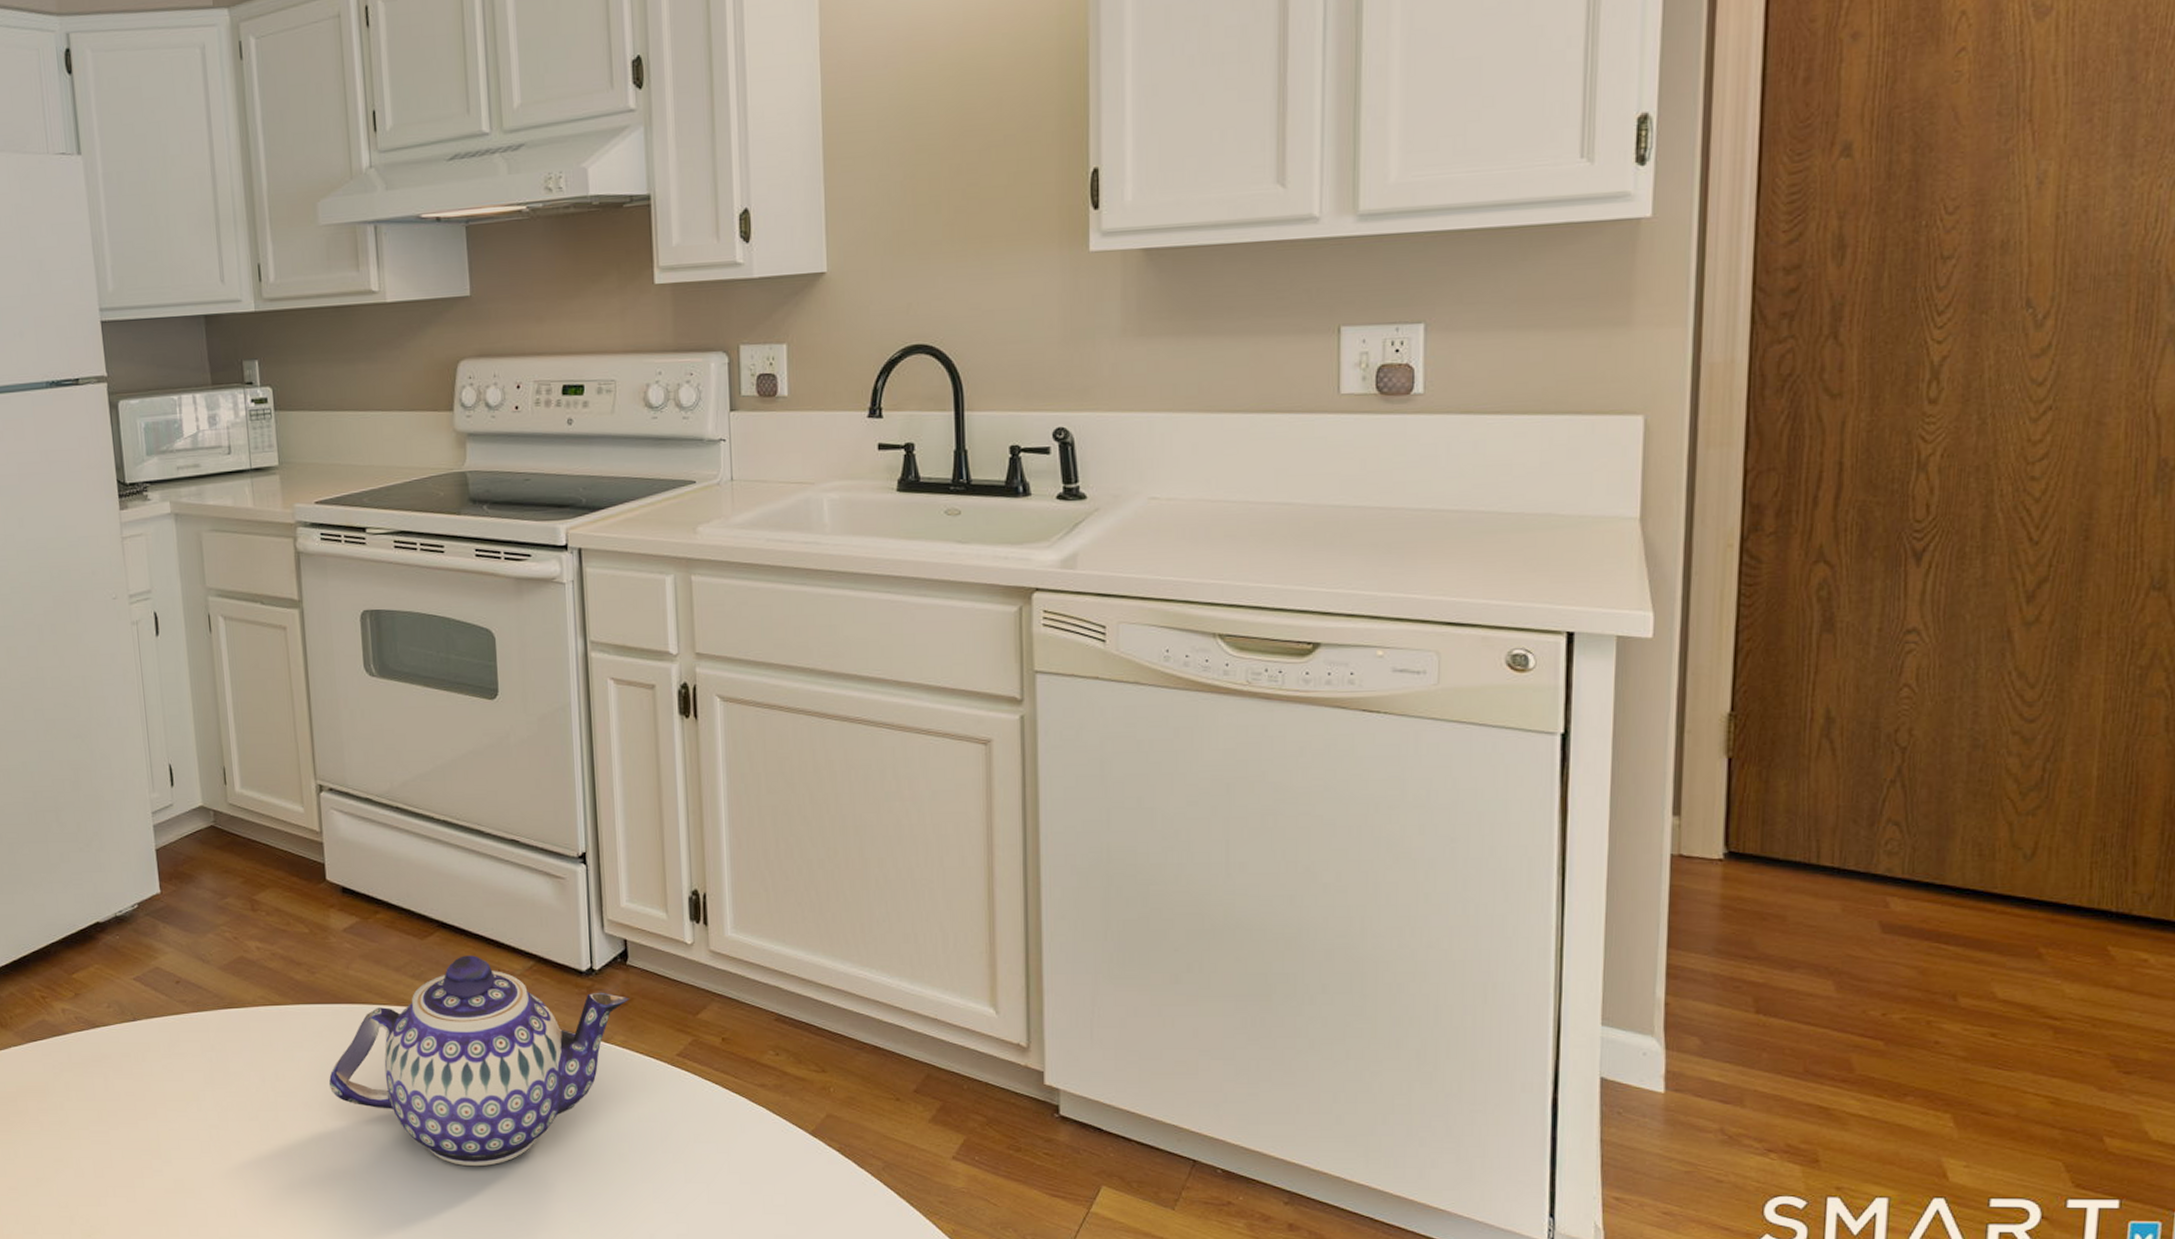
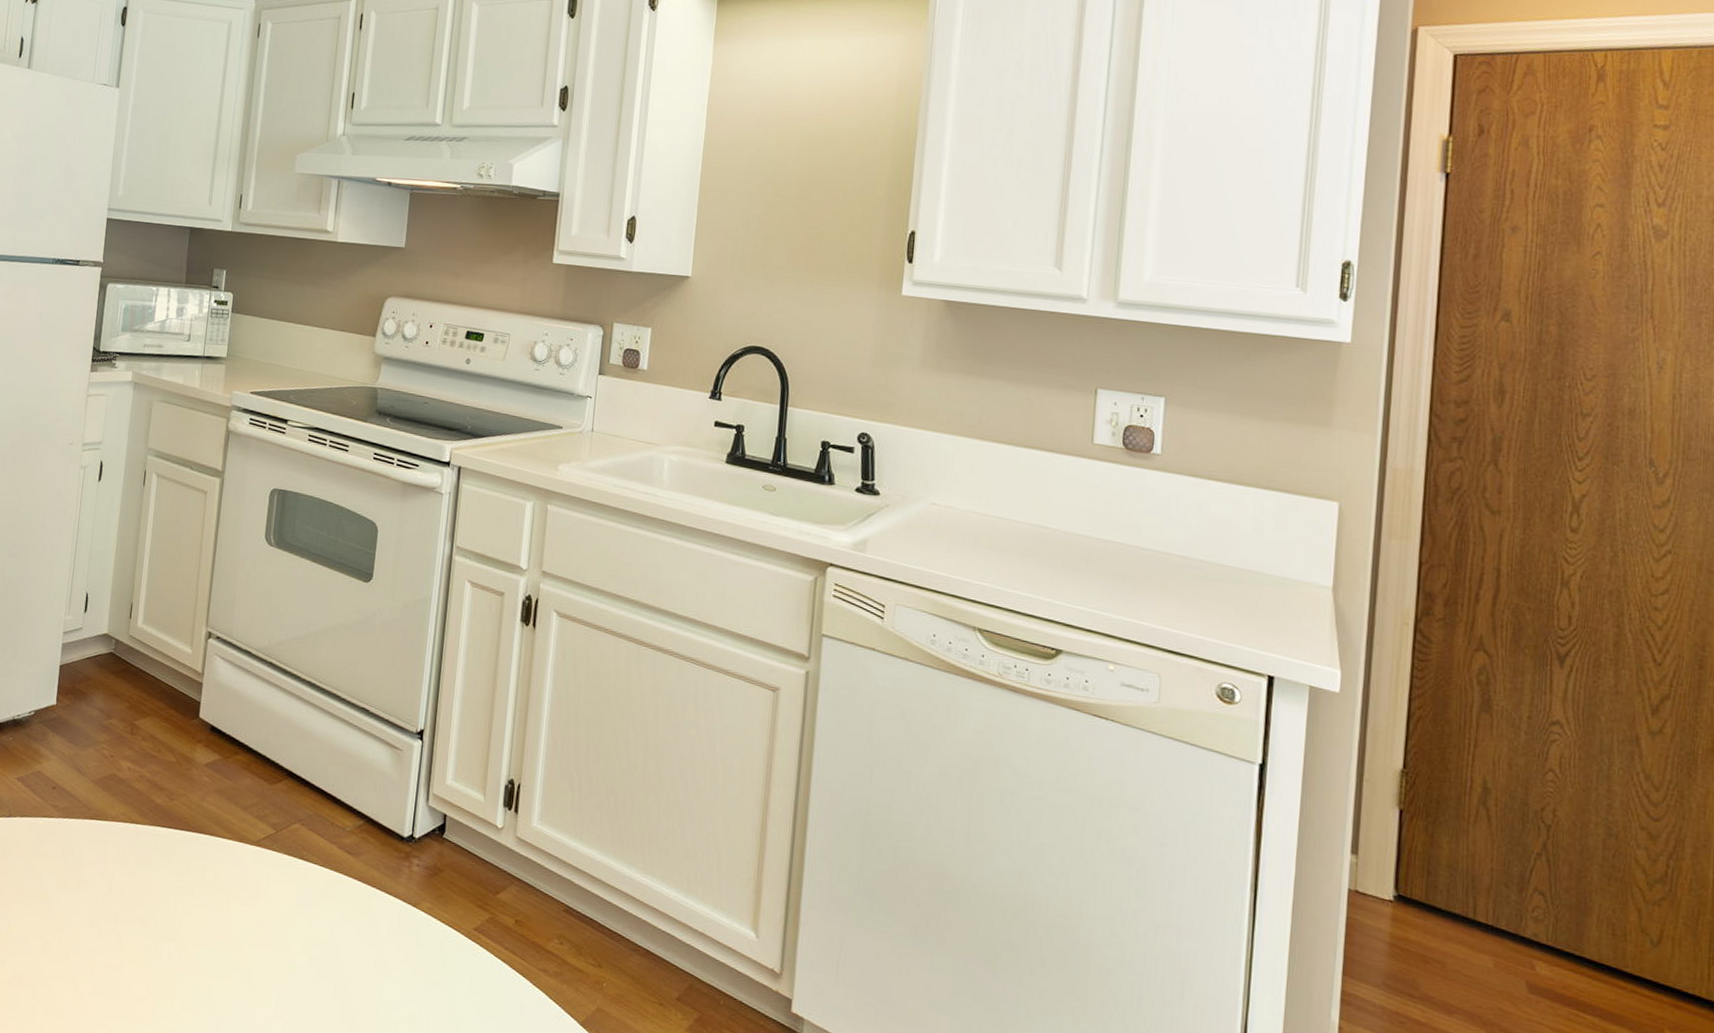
teapot: present [329,955,630,1167] -> none [167,805,441,1007]

